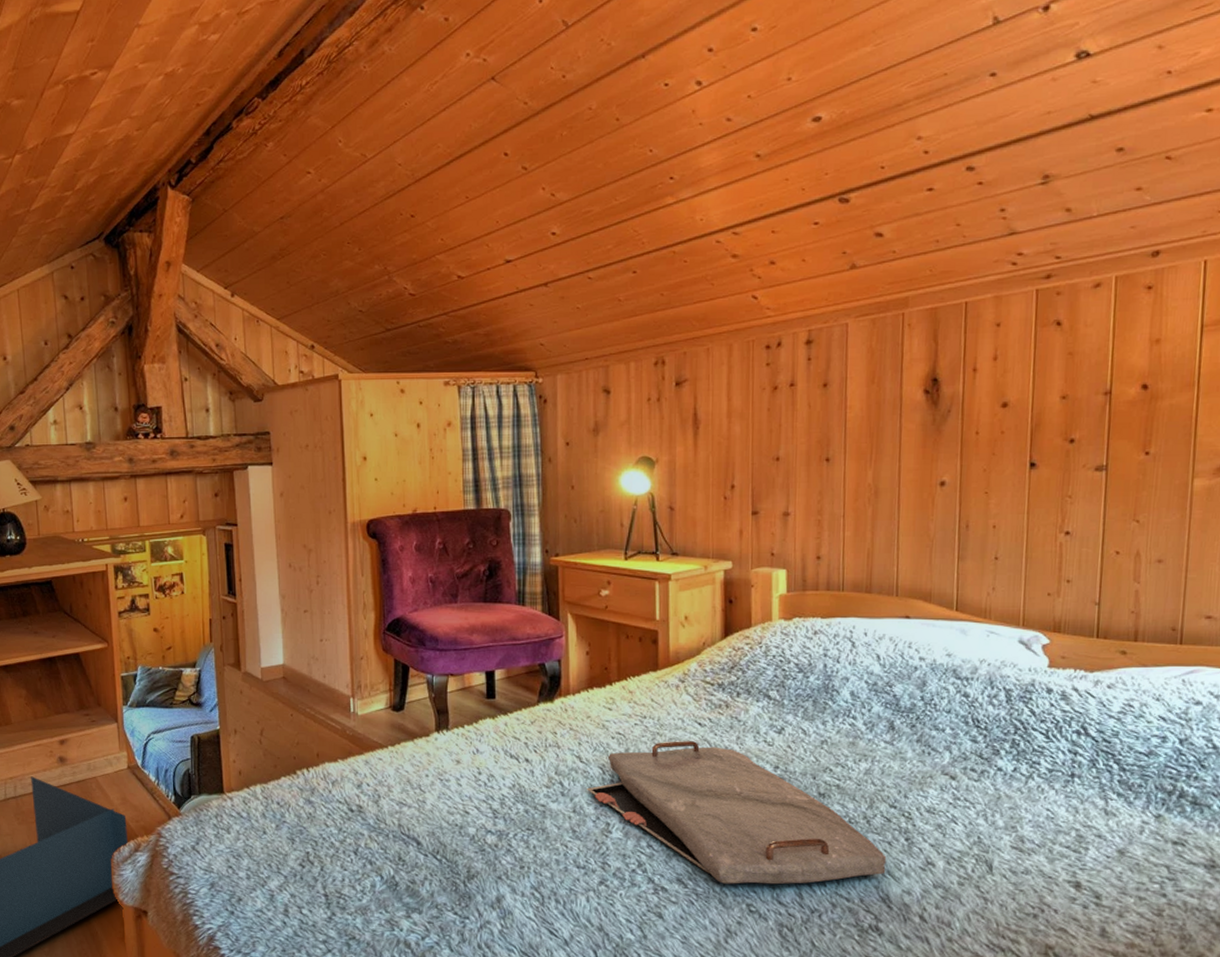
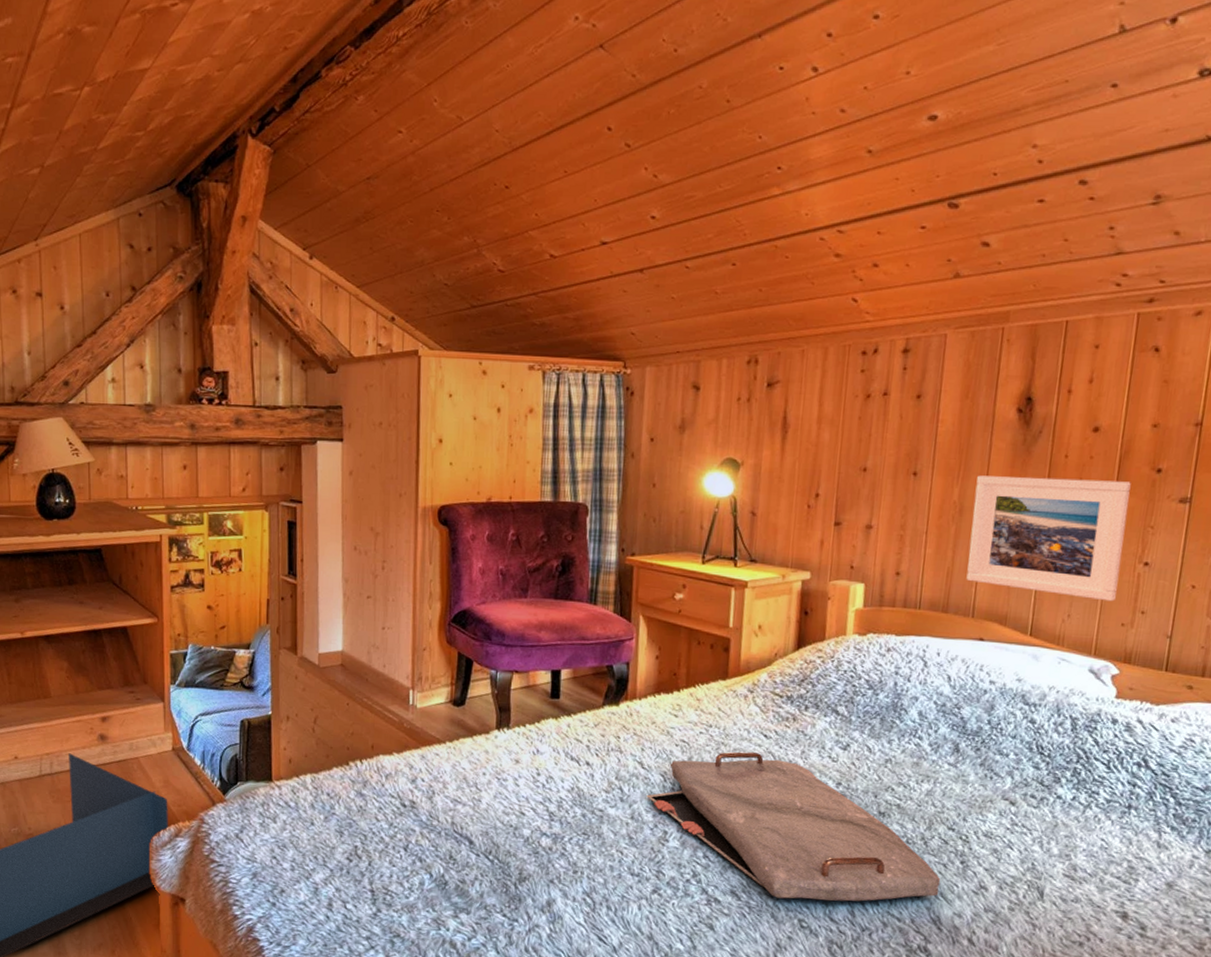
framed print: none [887,454,1045,572] -> present [966,475,1131,602]

